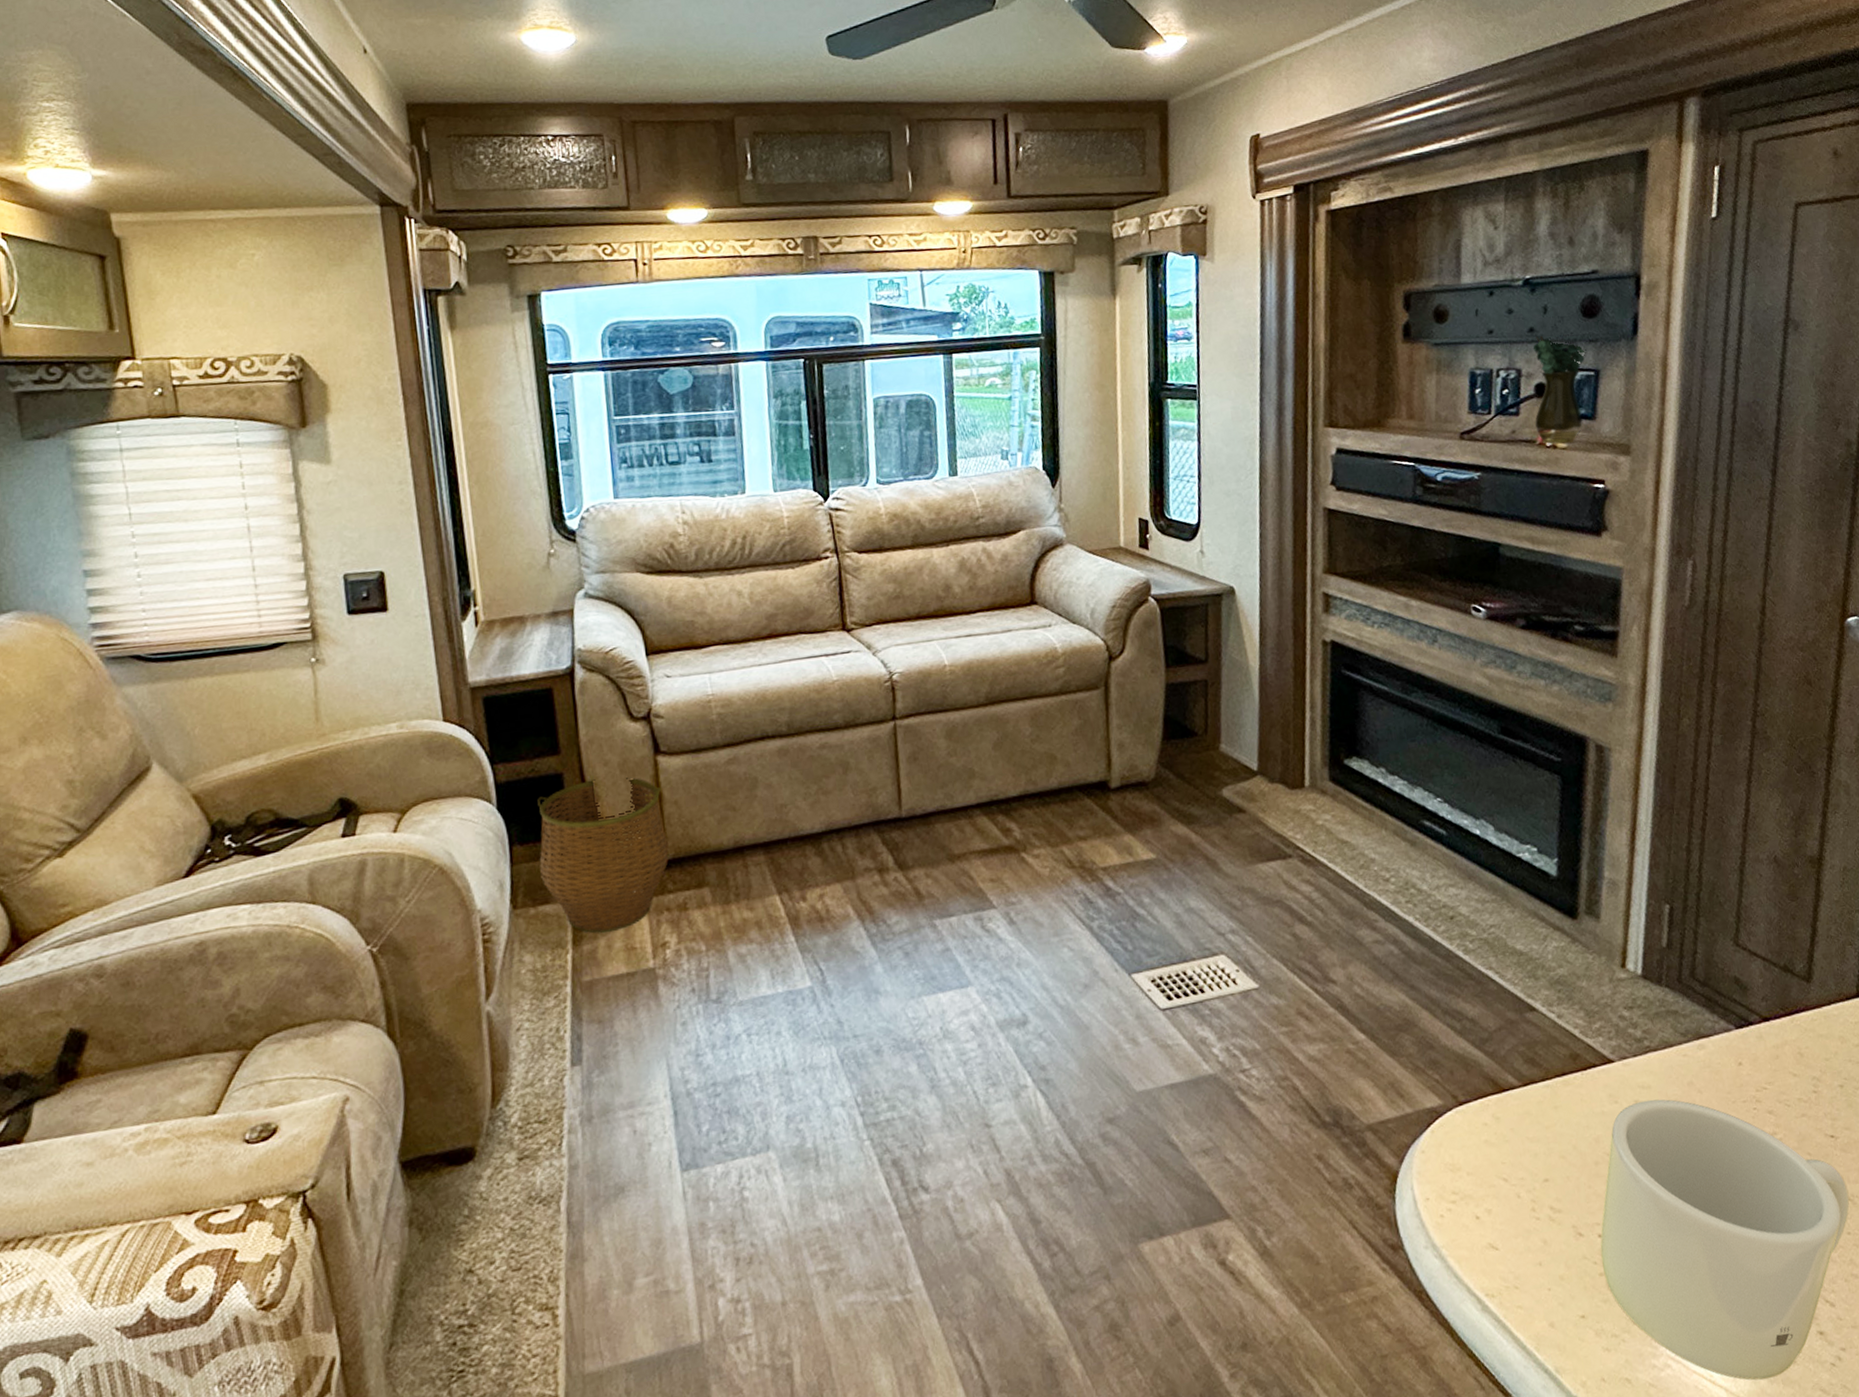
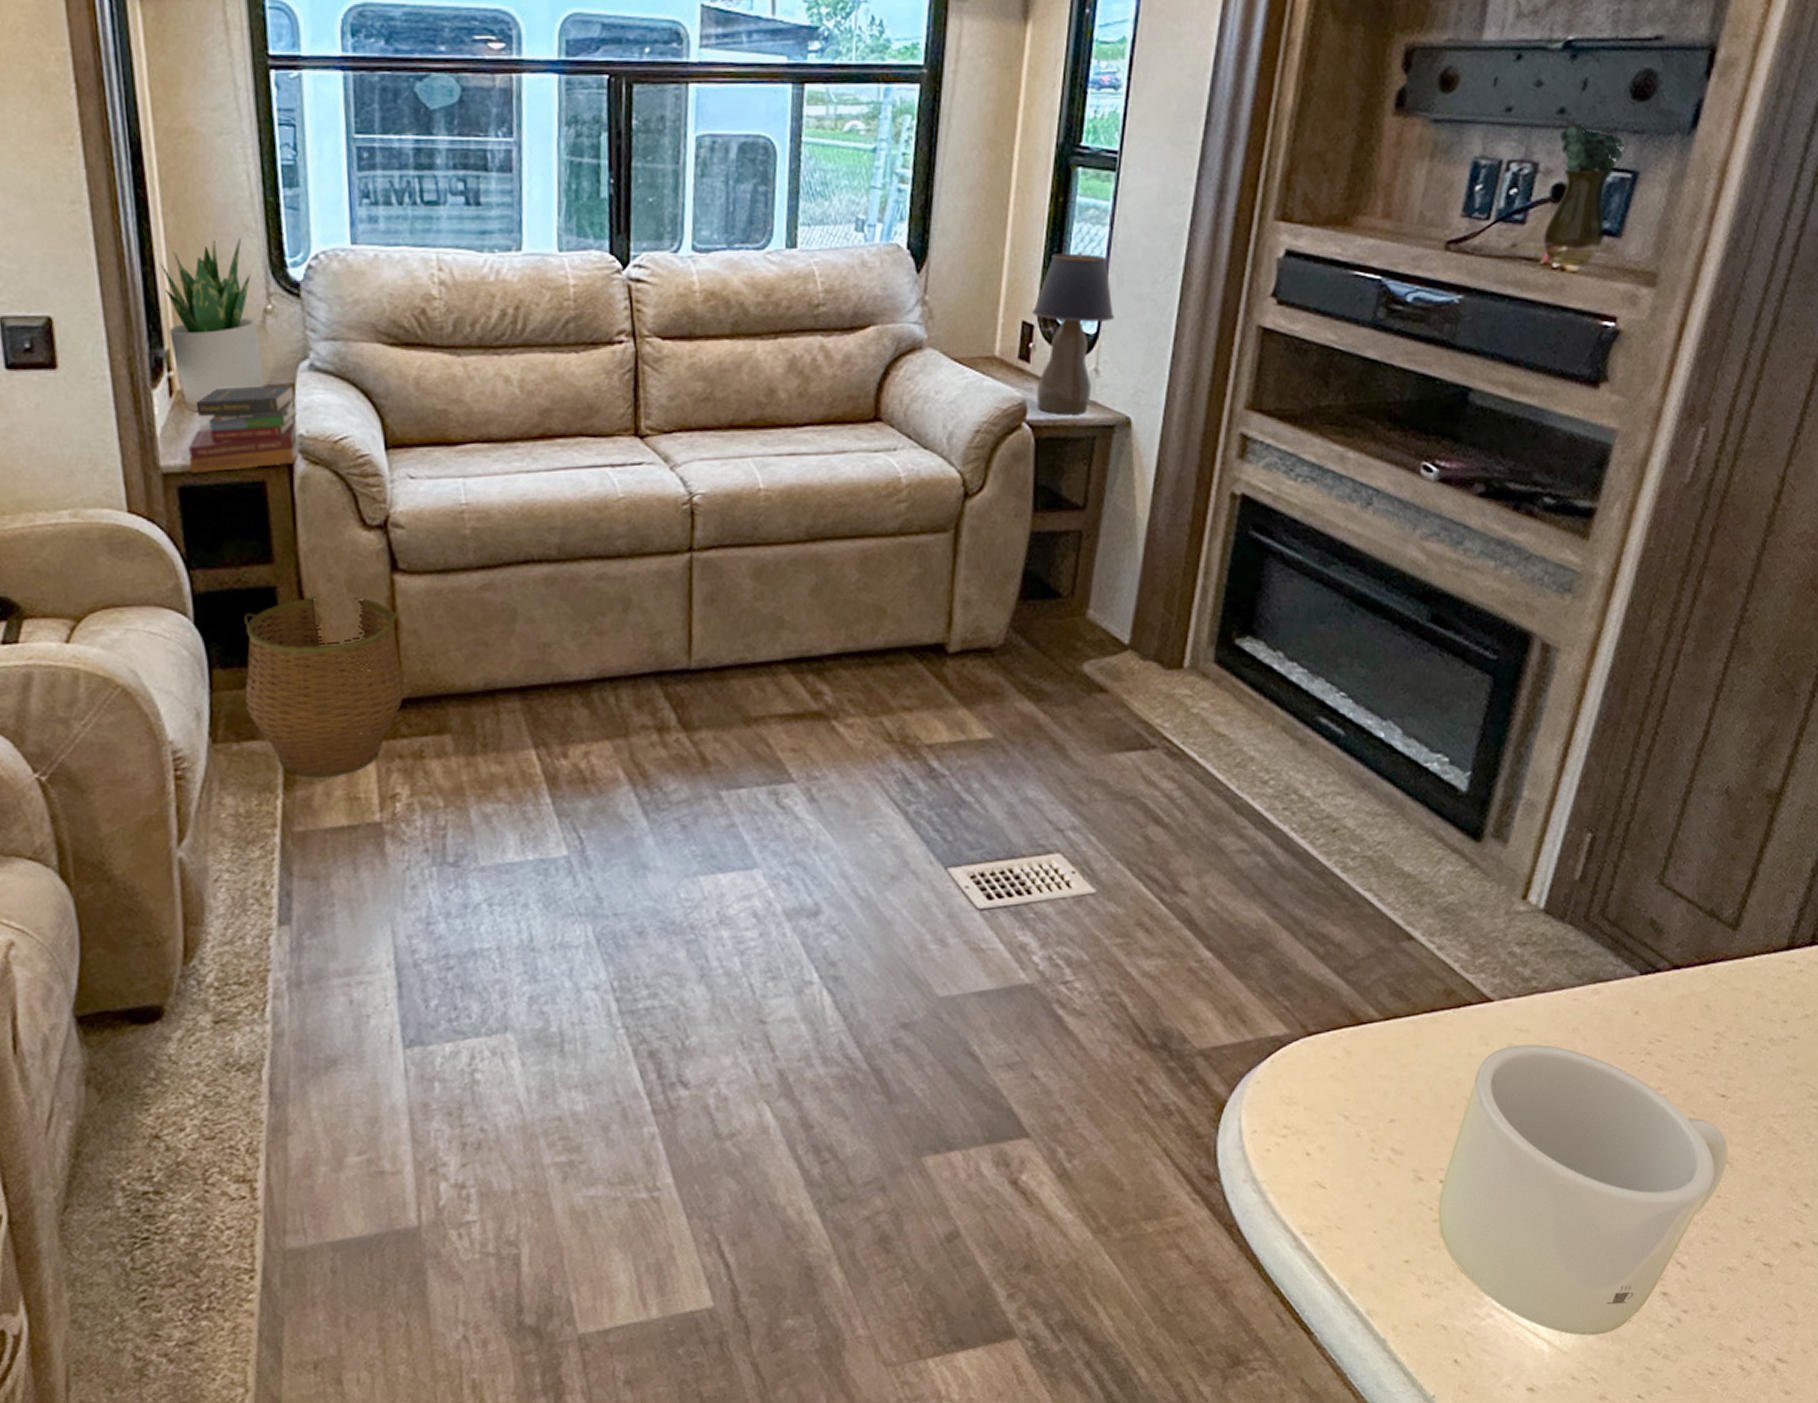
planter: none [467,500,549,638] -> present [160,238,264,413]
books: none [491,610,580,686] -> present [188,385,302,473]
table lamp: none [1145,461,1211,589] -> present [1031,251,1115,415]

